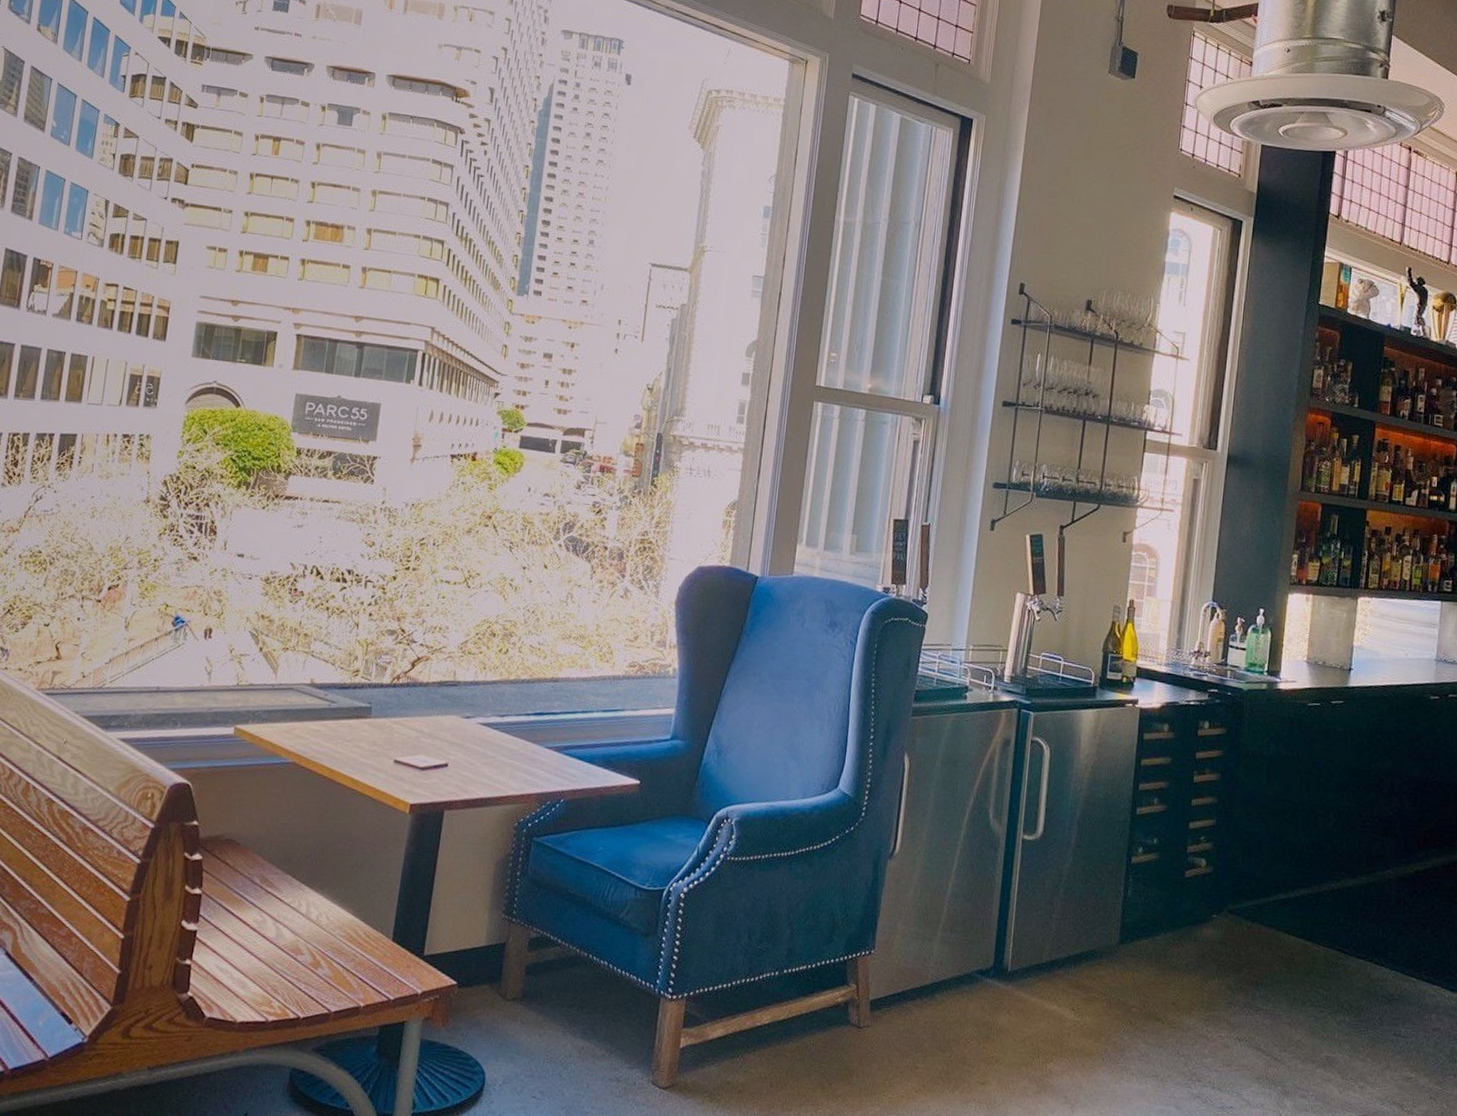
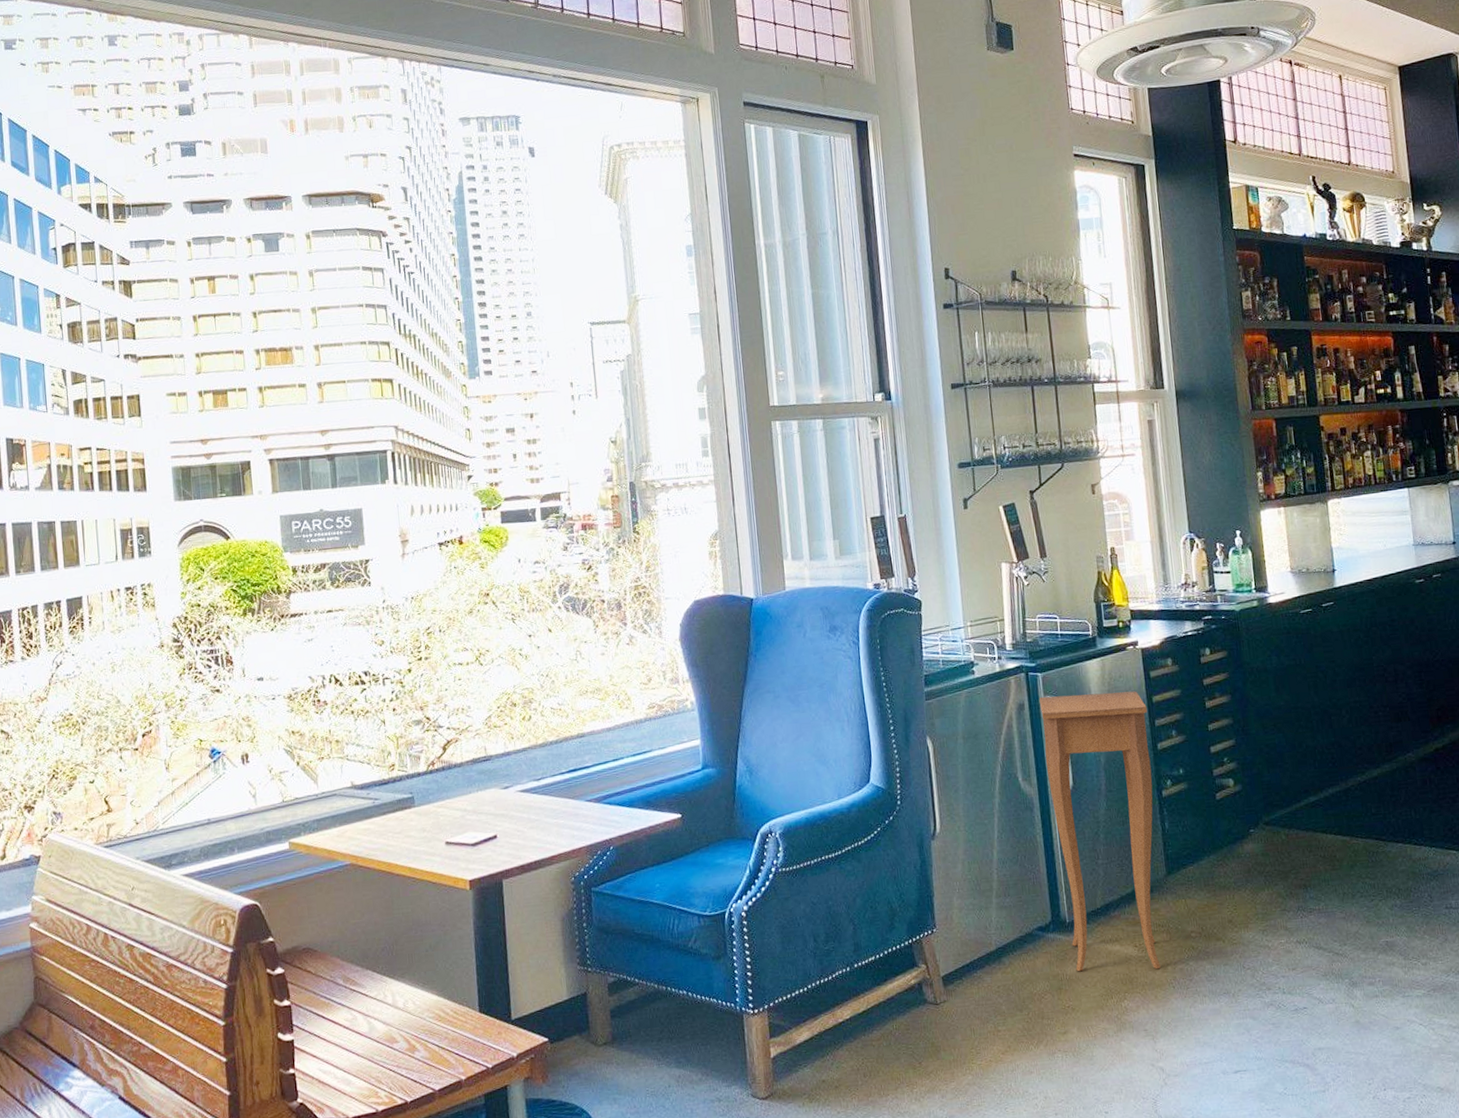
side table: none [1007,736,1134,1038] -> present [1039,691,1161,972]

